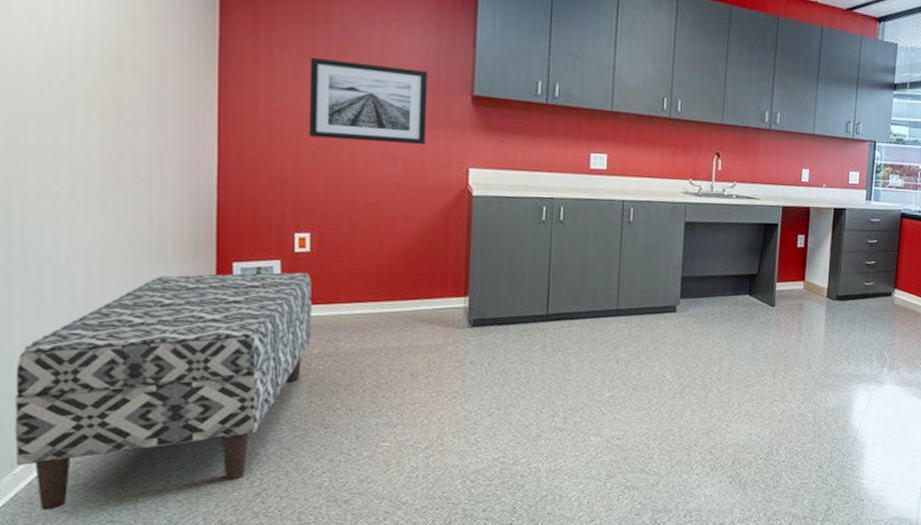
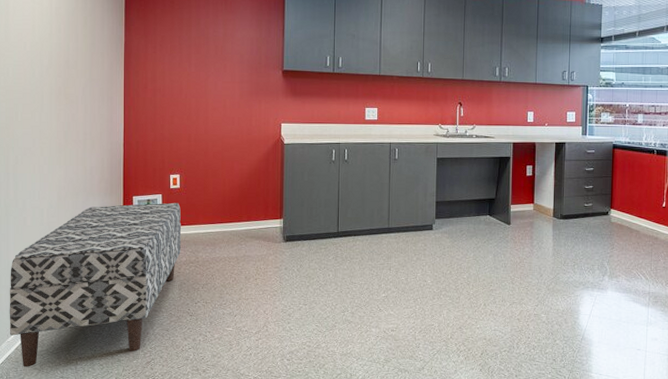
wall art: present [309,56,428,146] -> none [178,50,253,109]

